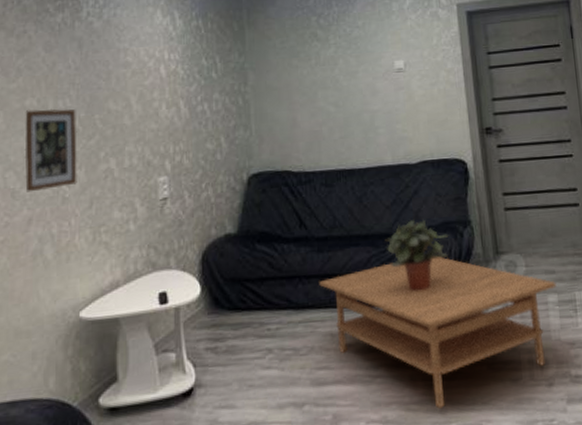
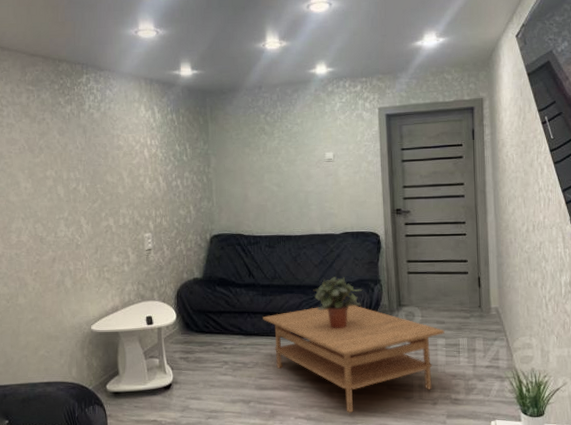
picture frame: present [24,108,77,193] -> none [47,178,86,239]

